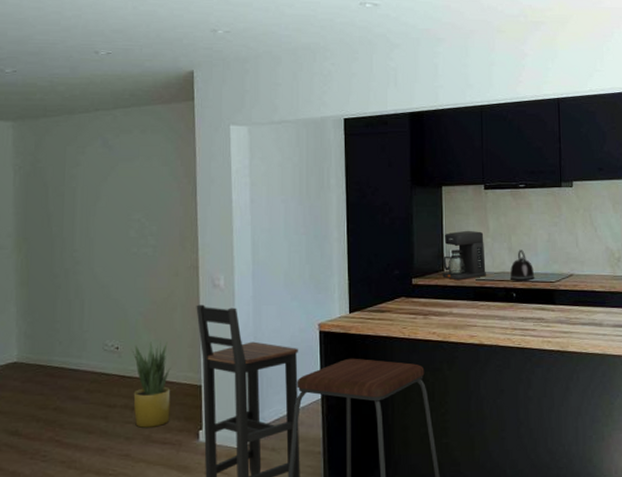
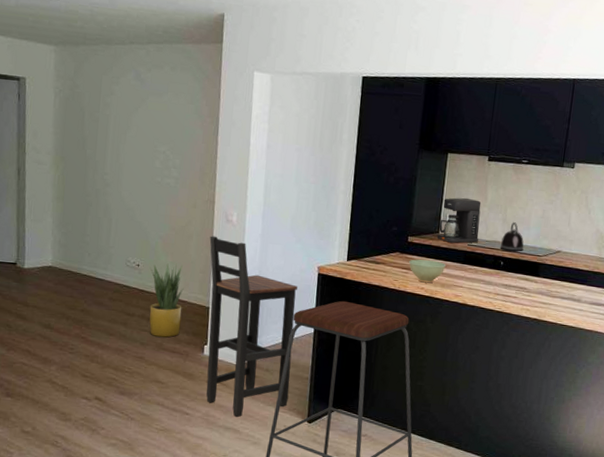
bowl: none [415,301,456,327] -> present [408,259,446,283]

